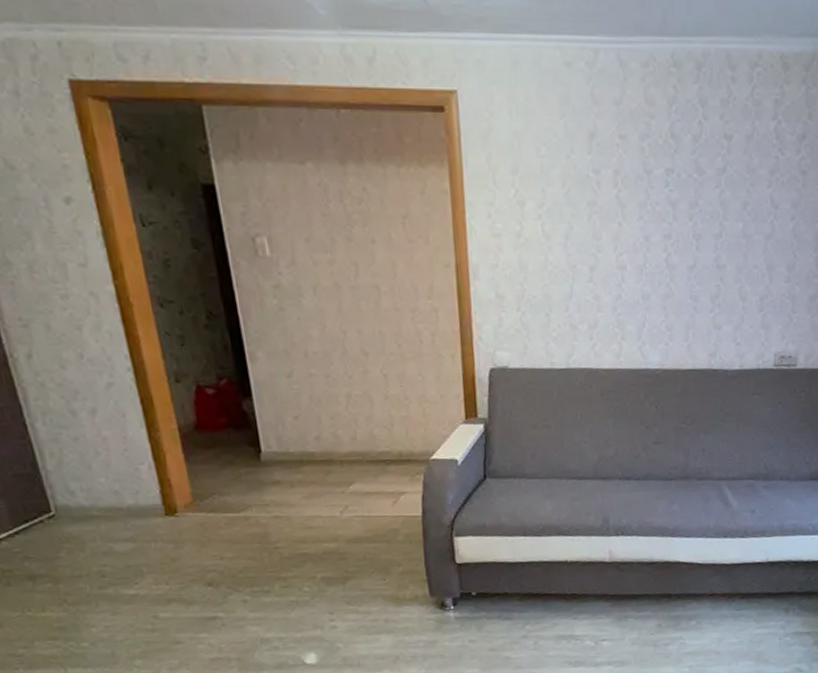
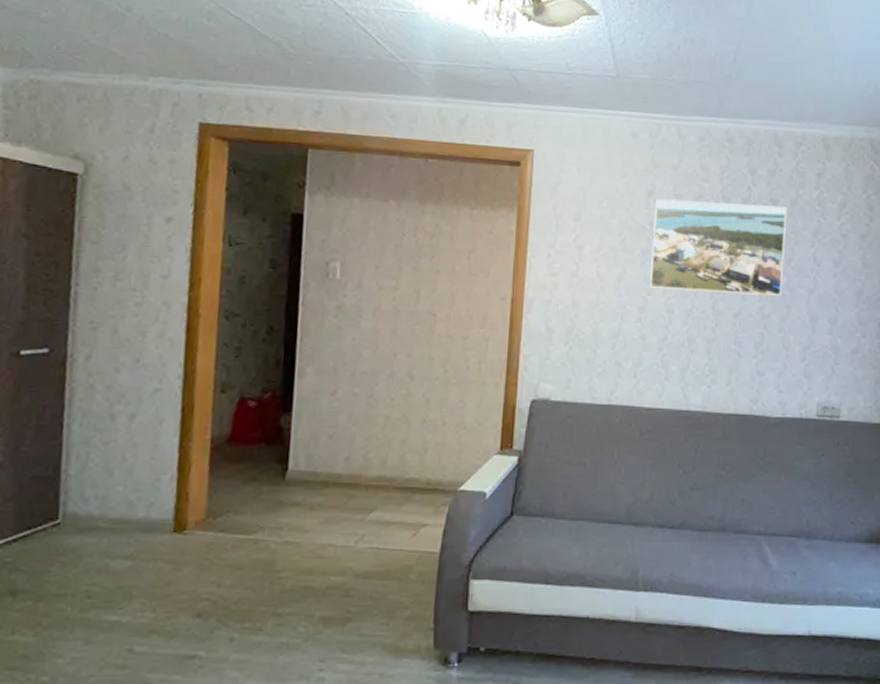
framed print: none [598,141,742,245] -> present [649,198,787,296]

